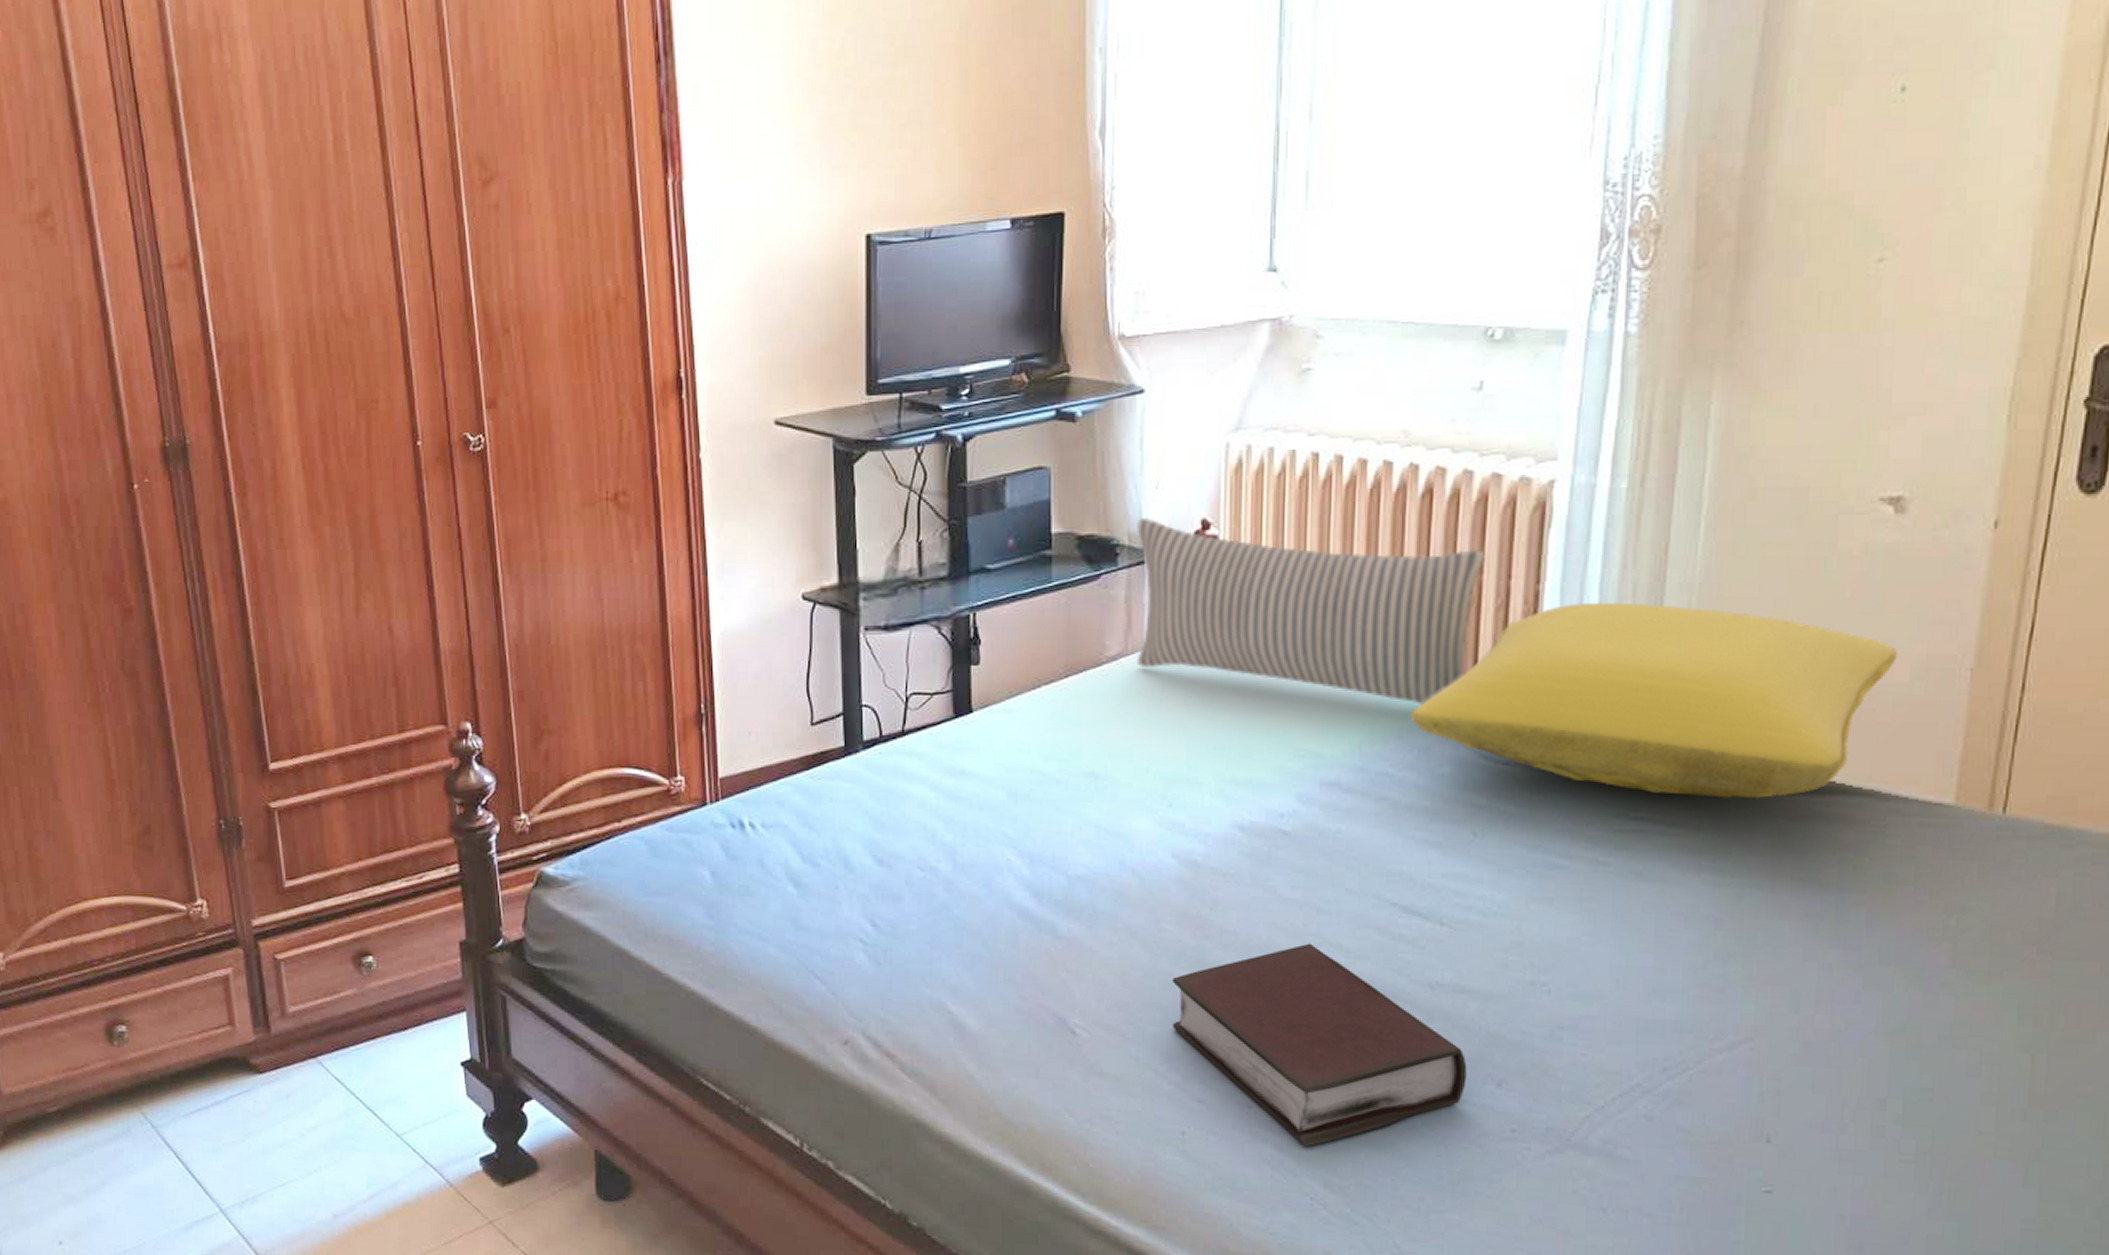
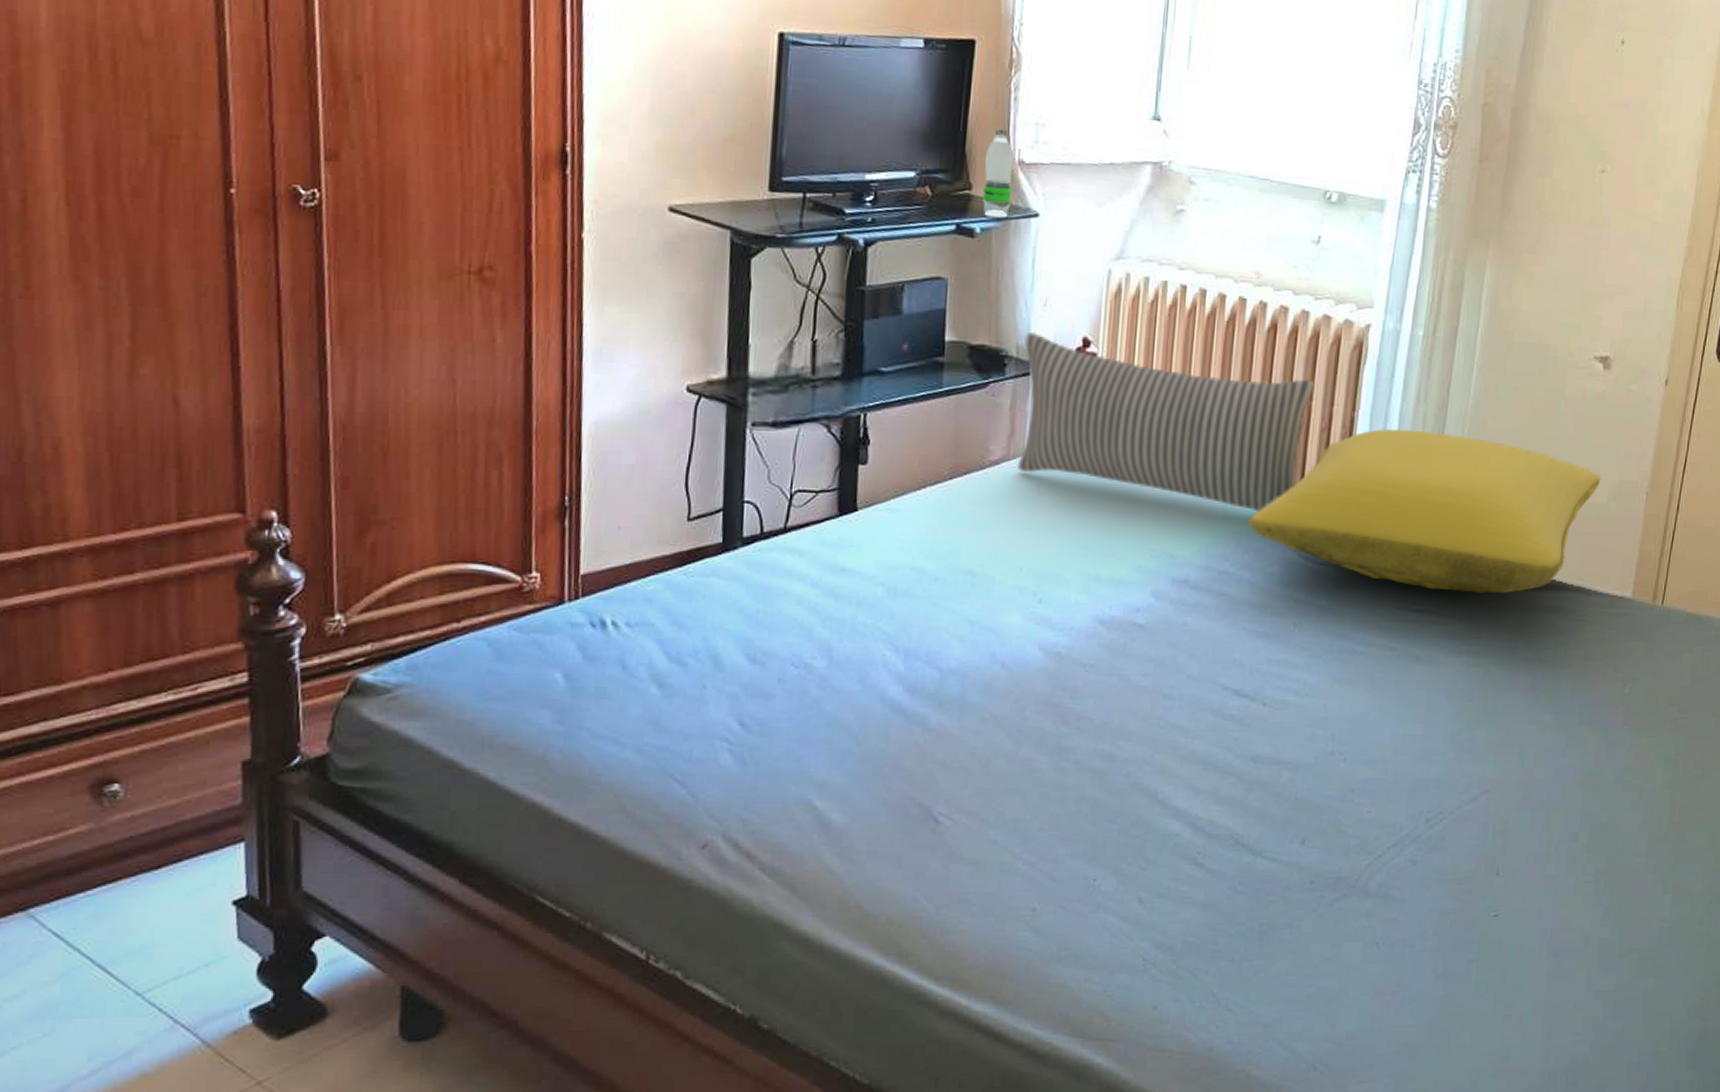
bottle: none [1081,303,1114,398] -> present [982,128,1014,218]
bible: present [1172,943,1467,1148] -> none [1029,725,1278,913]

